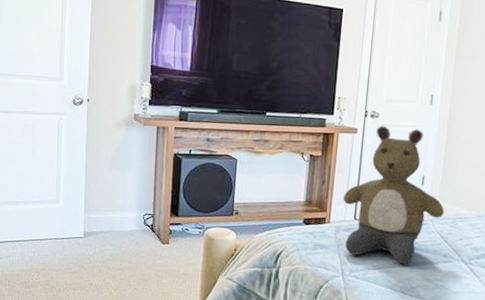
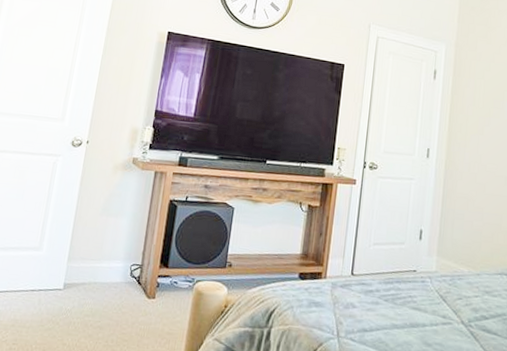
bear: present [342,126,445,264] -> none [340,177,443,326]

